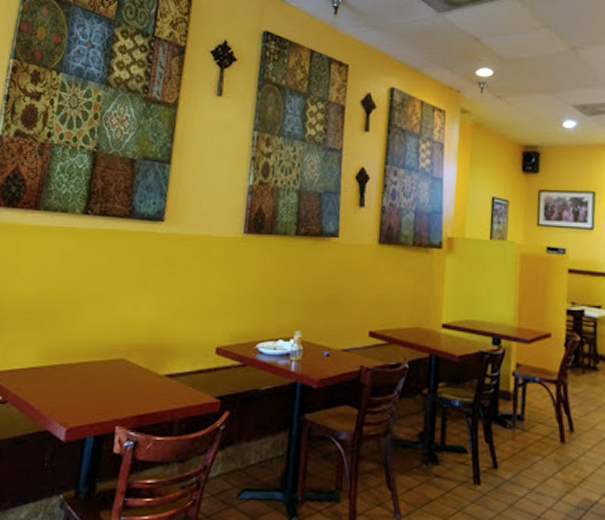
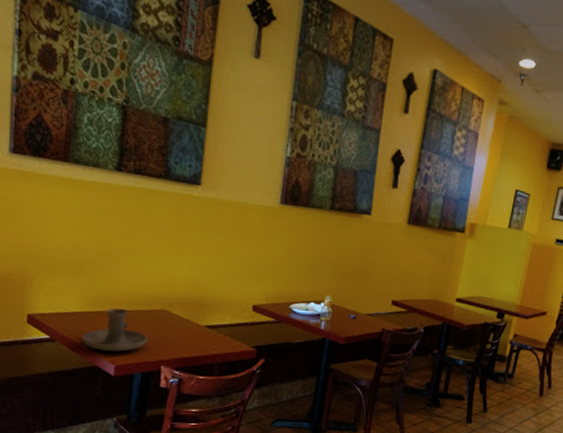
candle holder: none [33,360,103,411] -> present [81,308,147,352]

